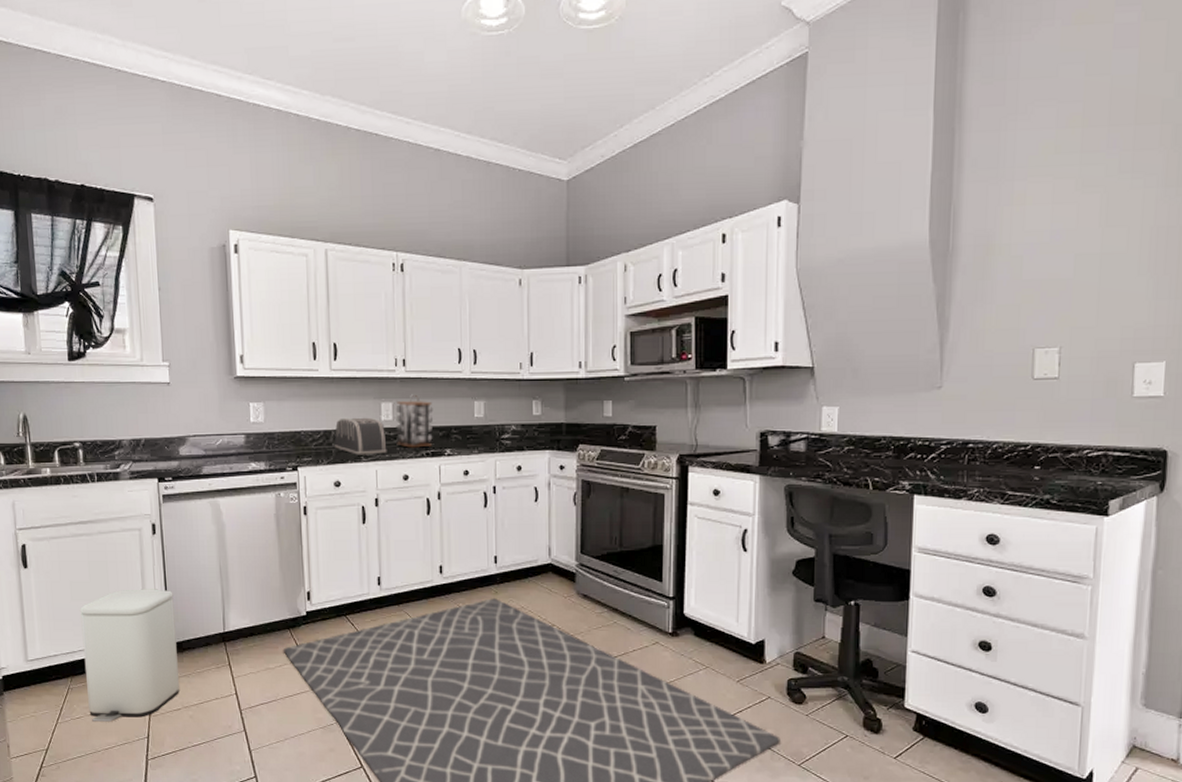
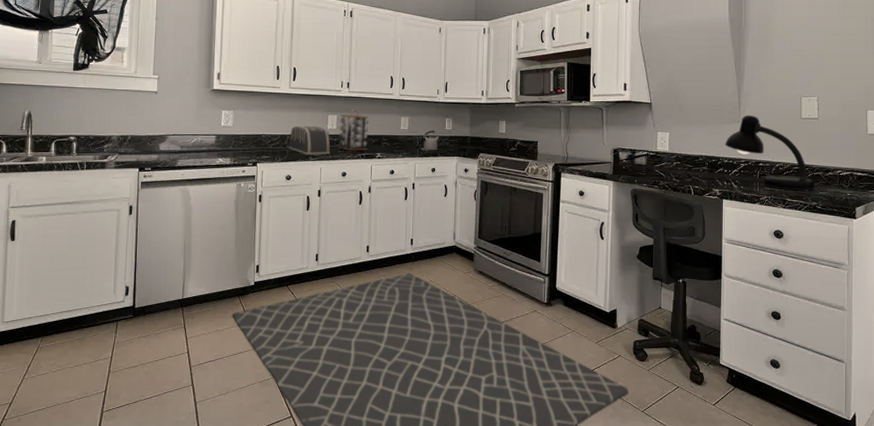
pedal bin: present [80,589,180,723] -> none [54,260,142,379]
kettle: none [501,416,525,444] -> present [421,130,439,151]
desk lamp: none [919,377,1049,480] -> present [725,115,815,191]

